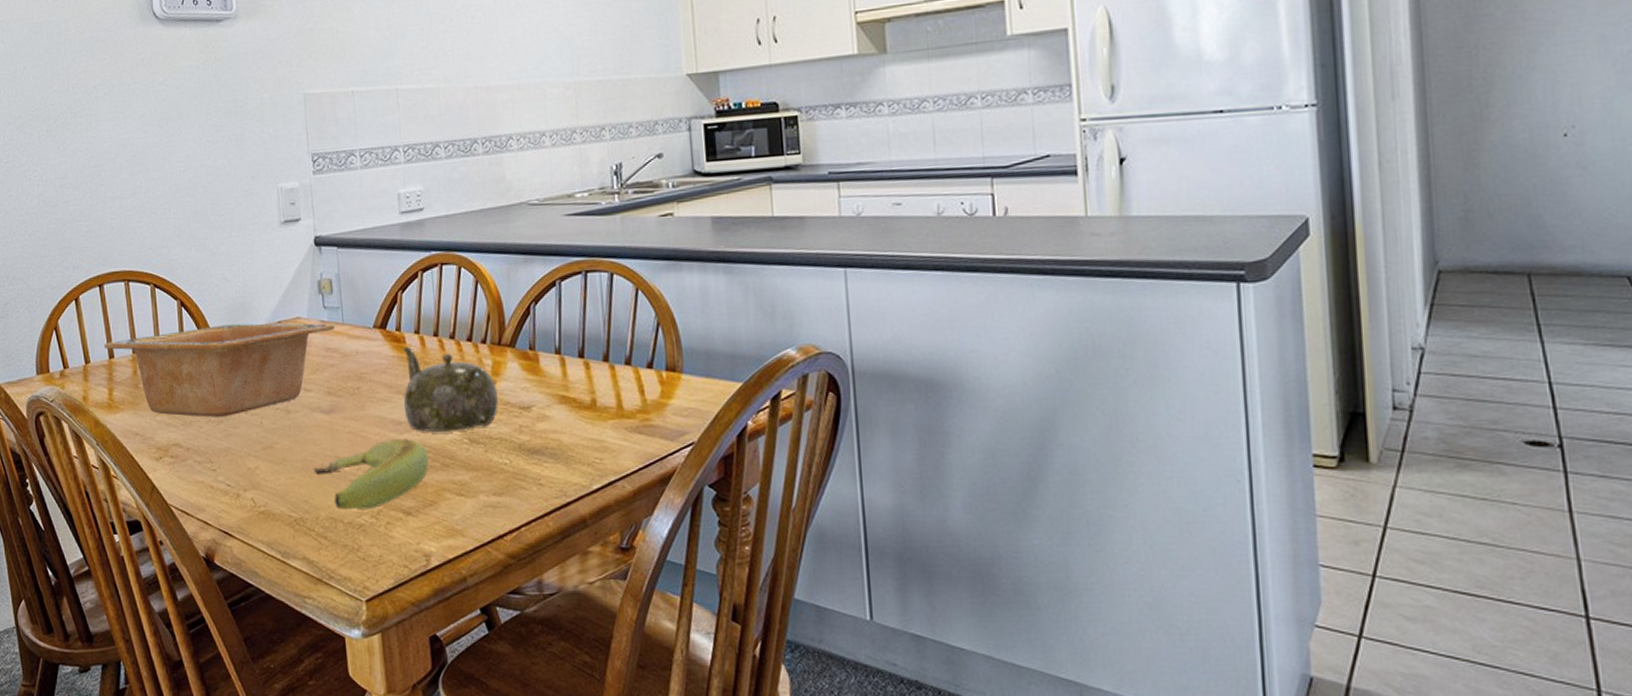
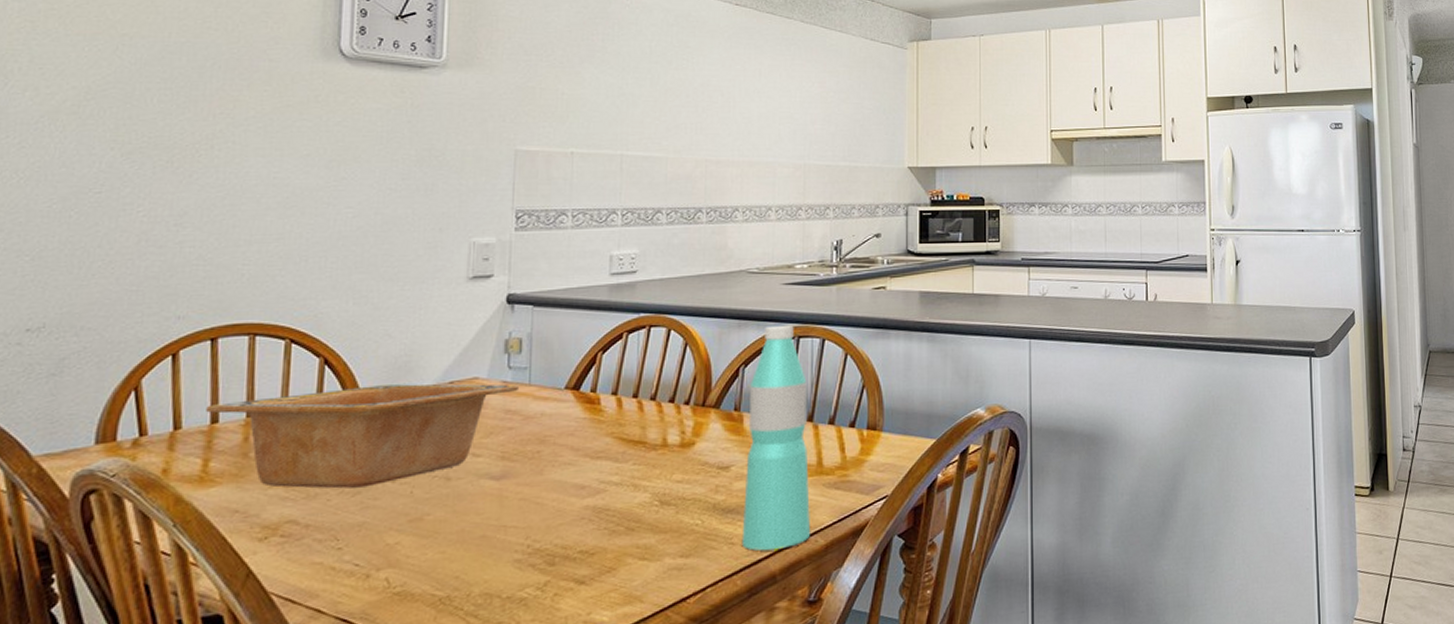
banana: present [313,439,429,510] -> none [470,503,611,584]
teapot: present [403,346,498,432] -> none [589,407,696,496]
water bottle: none [542,259,616,494] -> present [741,325,810,551]

